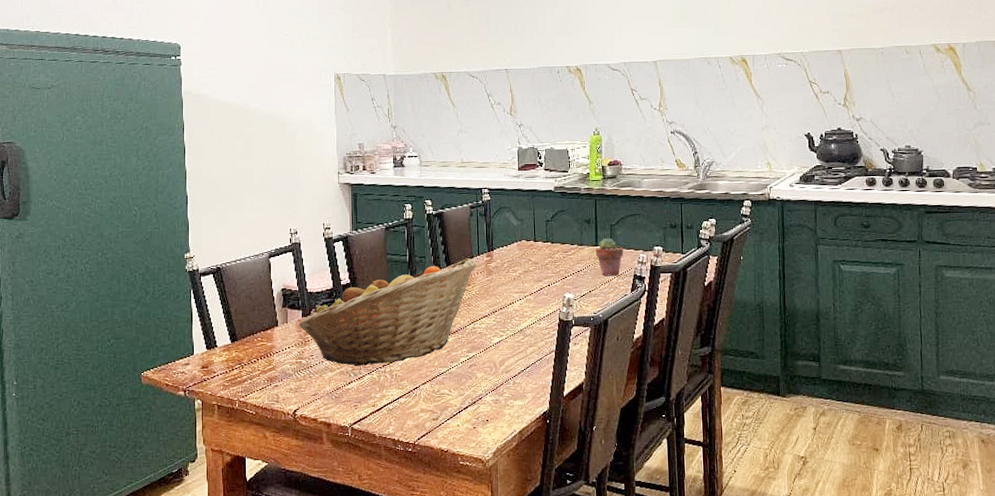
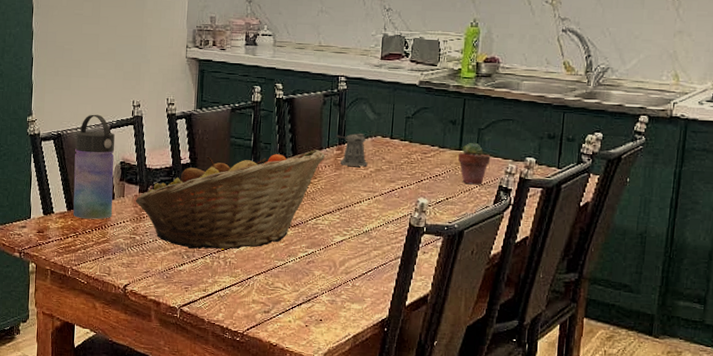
water bottle: none [235,245,277,349] -> present [73,114,115,220]
pepper shaker: none [484,239,516,271] -> present [335,133,368,167]

